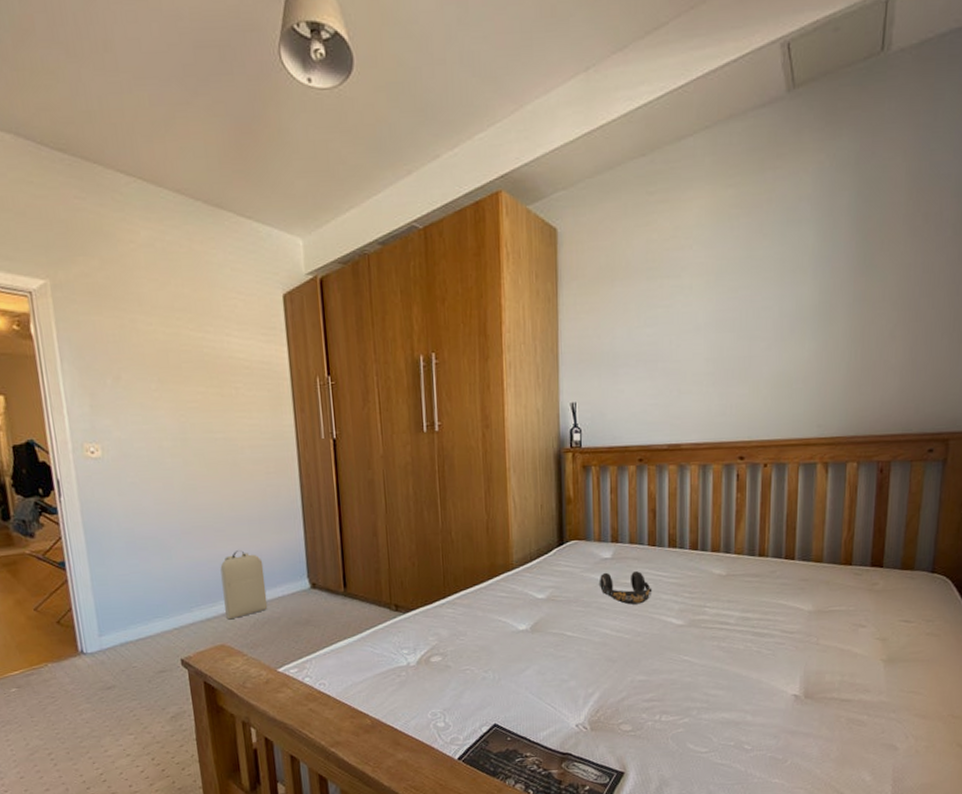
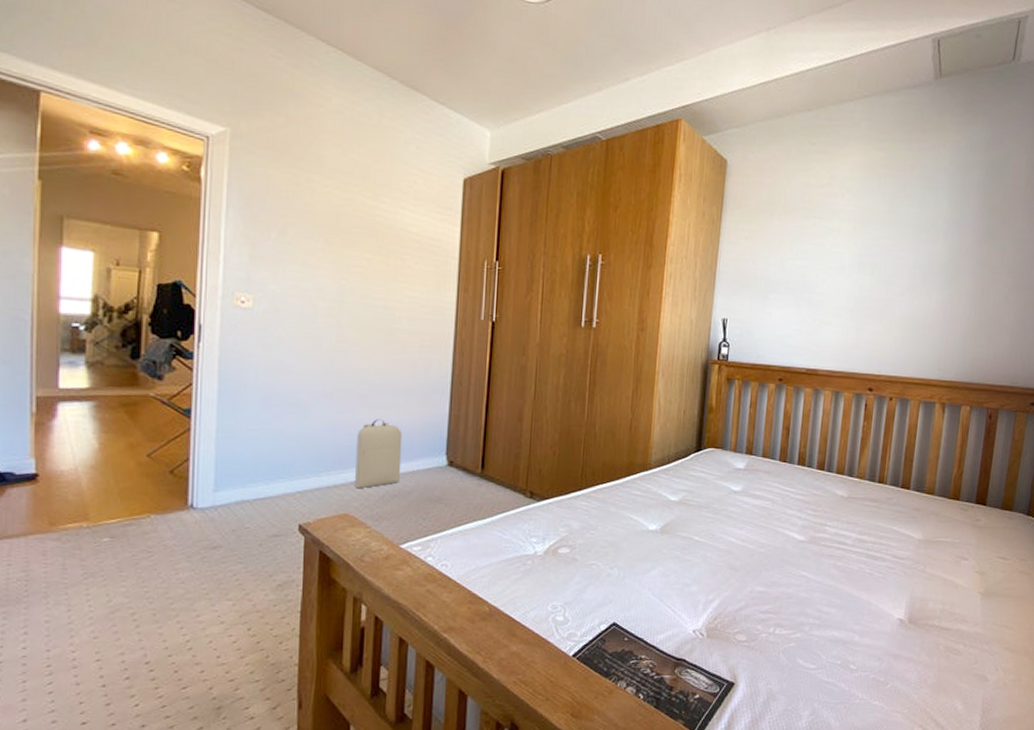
headphones: present [599,571,652,605] -> none [729,482,779,516]

